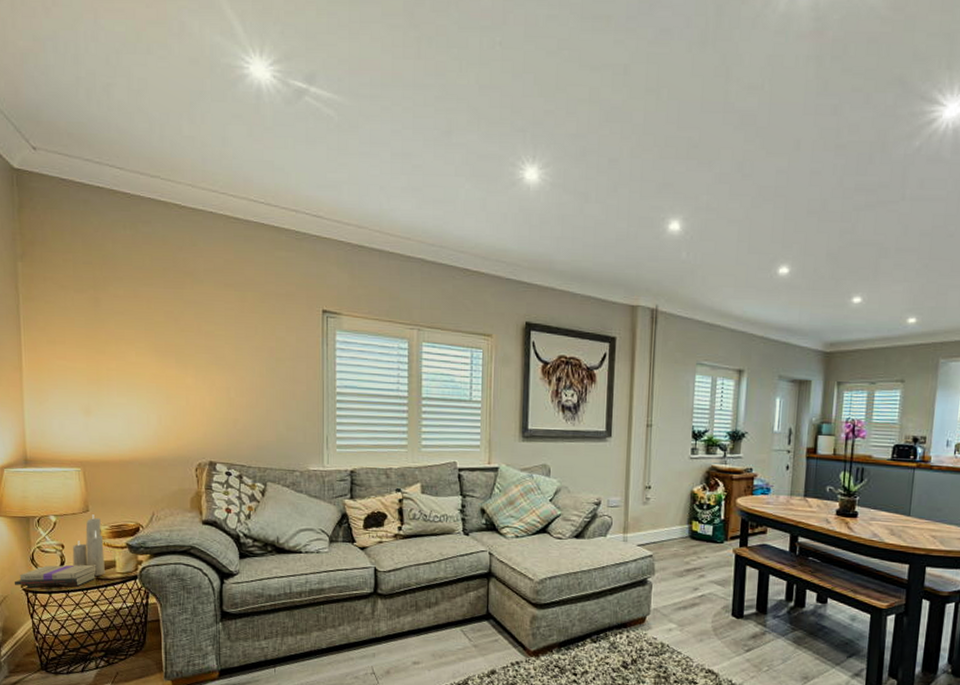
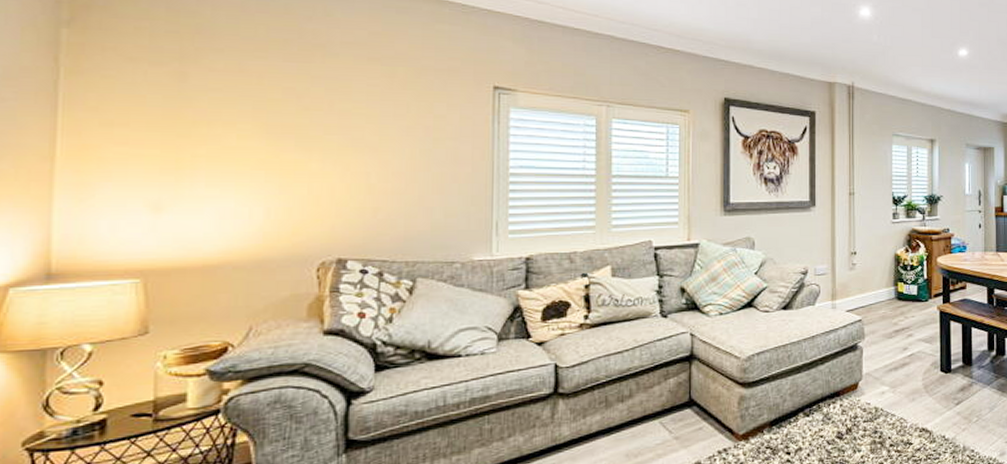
books: present [14,564,97,589] -> none [9,402,155,447]
candle: present [72,514,106,577] -> none [115,337,170,418]

